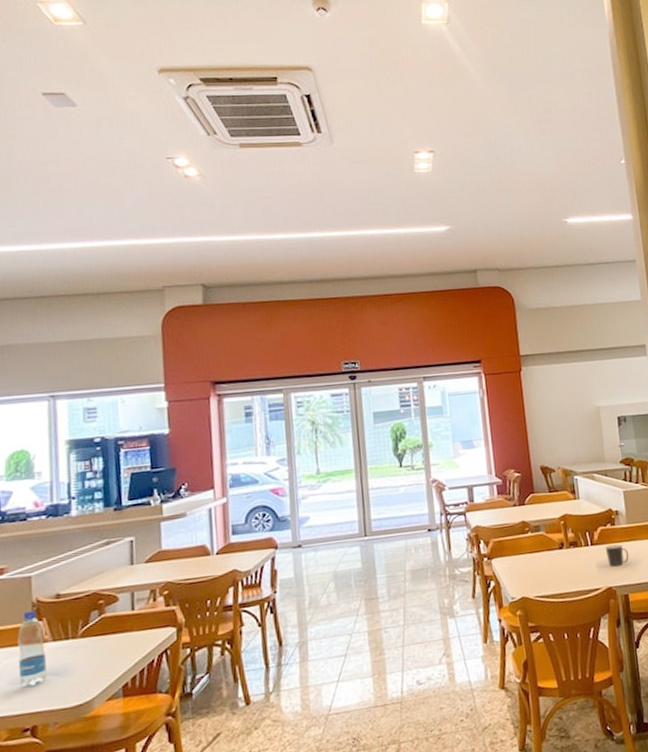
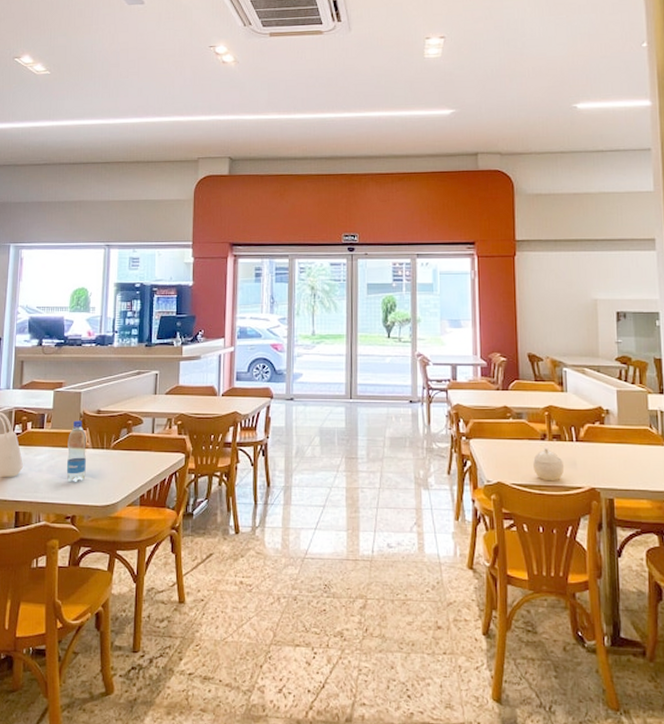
sugar bowl: none [553,555,583,589] -> present [533,446,565,481]
mug: present [605,544,629,569] -> none [591,444,618,470]

